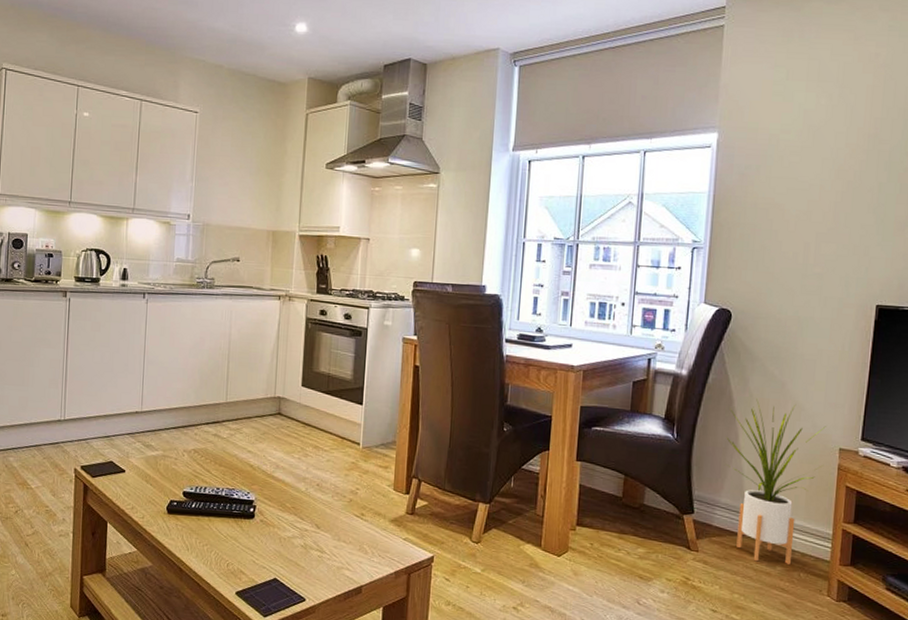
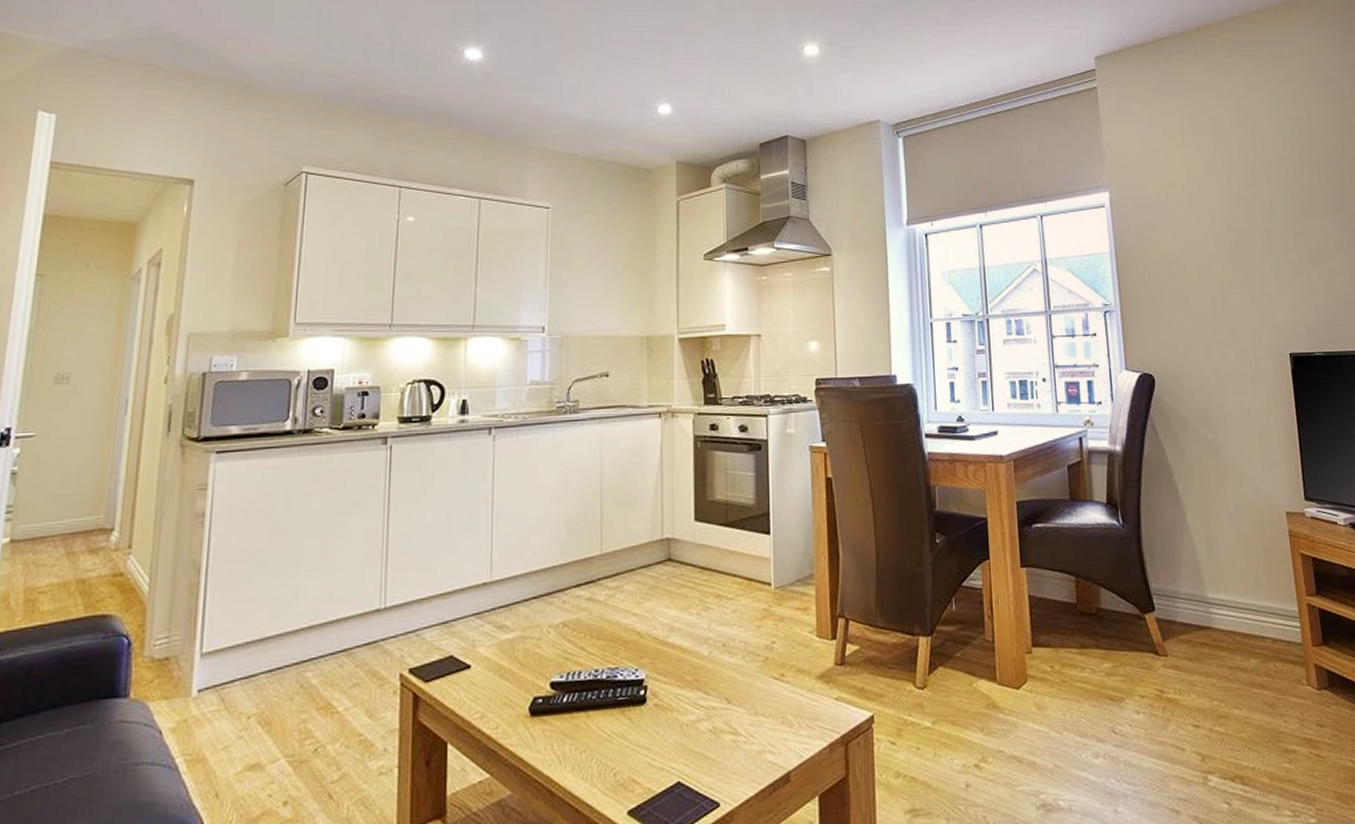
house plant: present [726,399,826,564] -> none [1171,468,1273,657]

